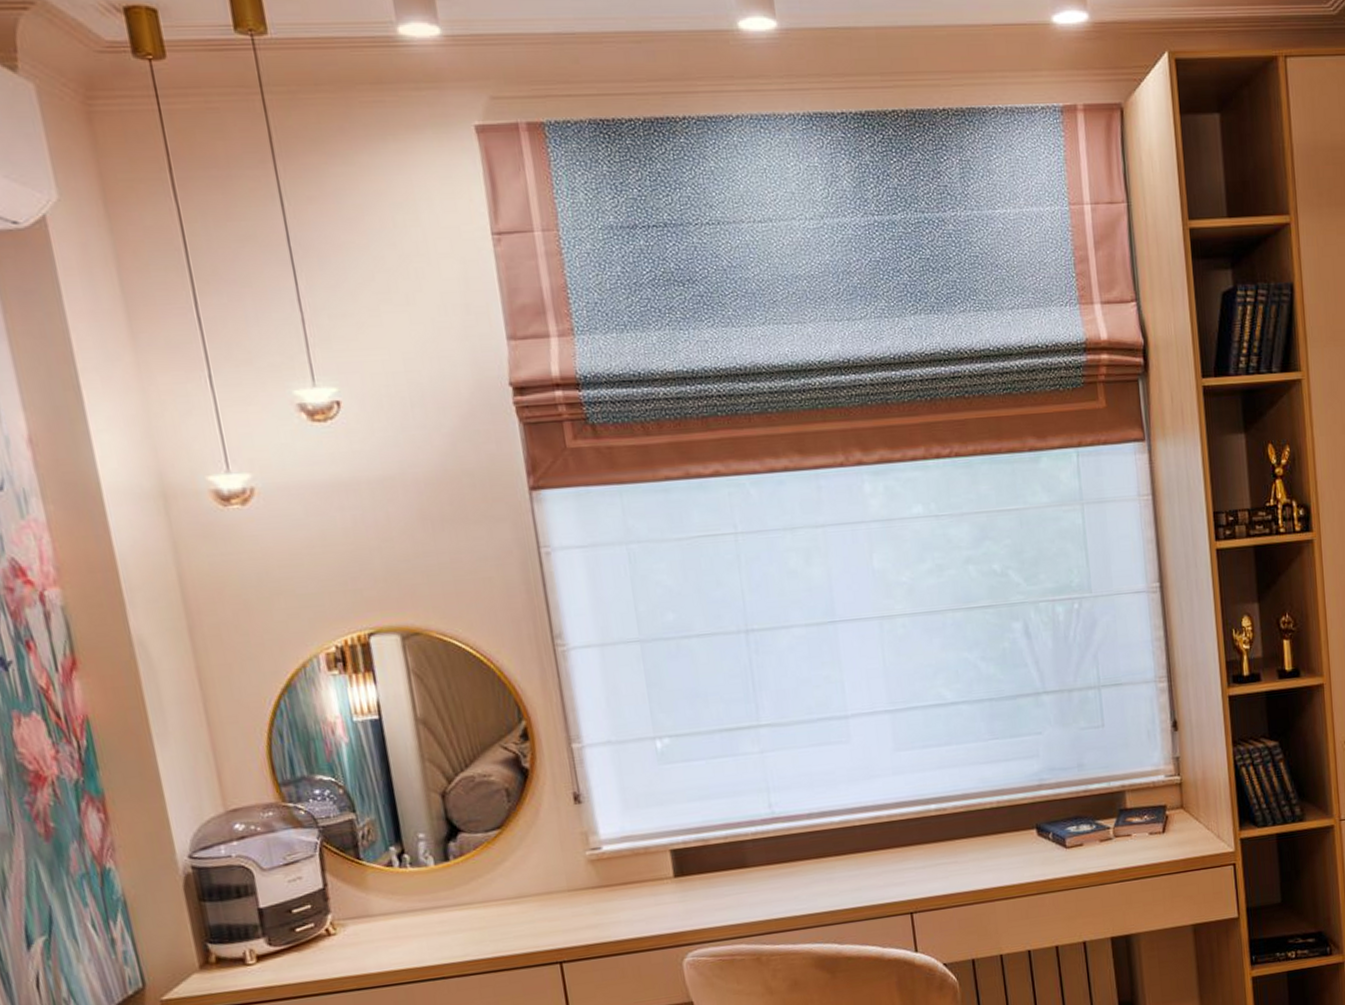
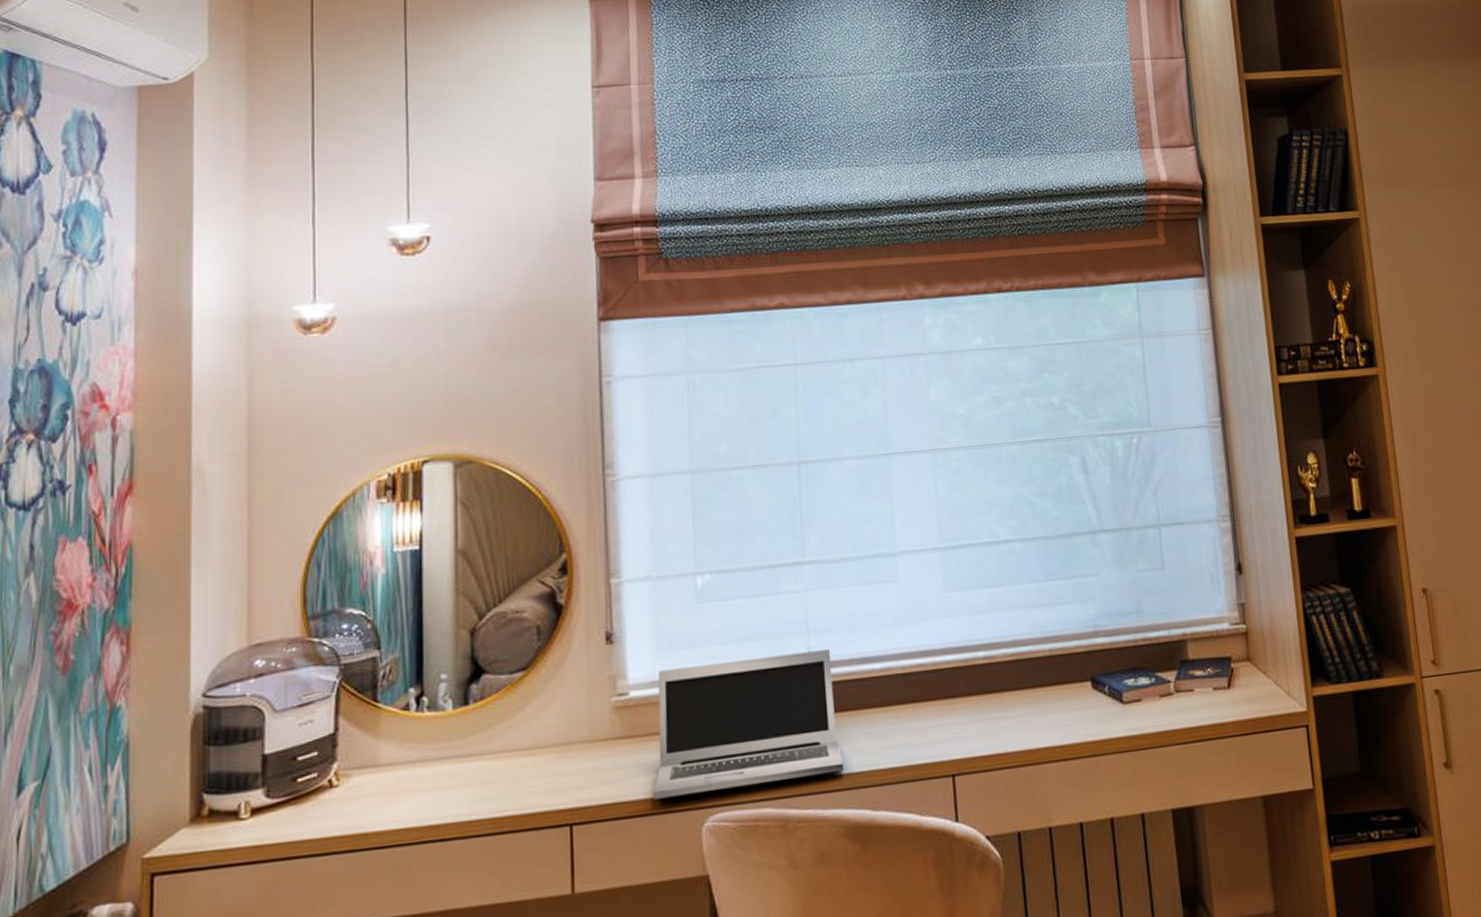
laptop: none [628,805,810,940] -> present [652,649,844,800]

